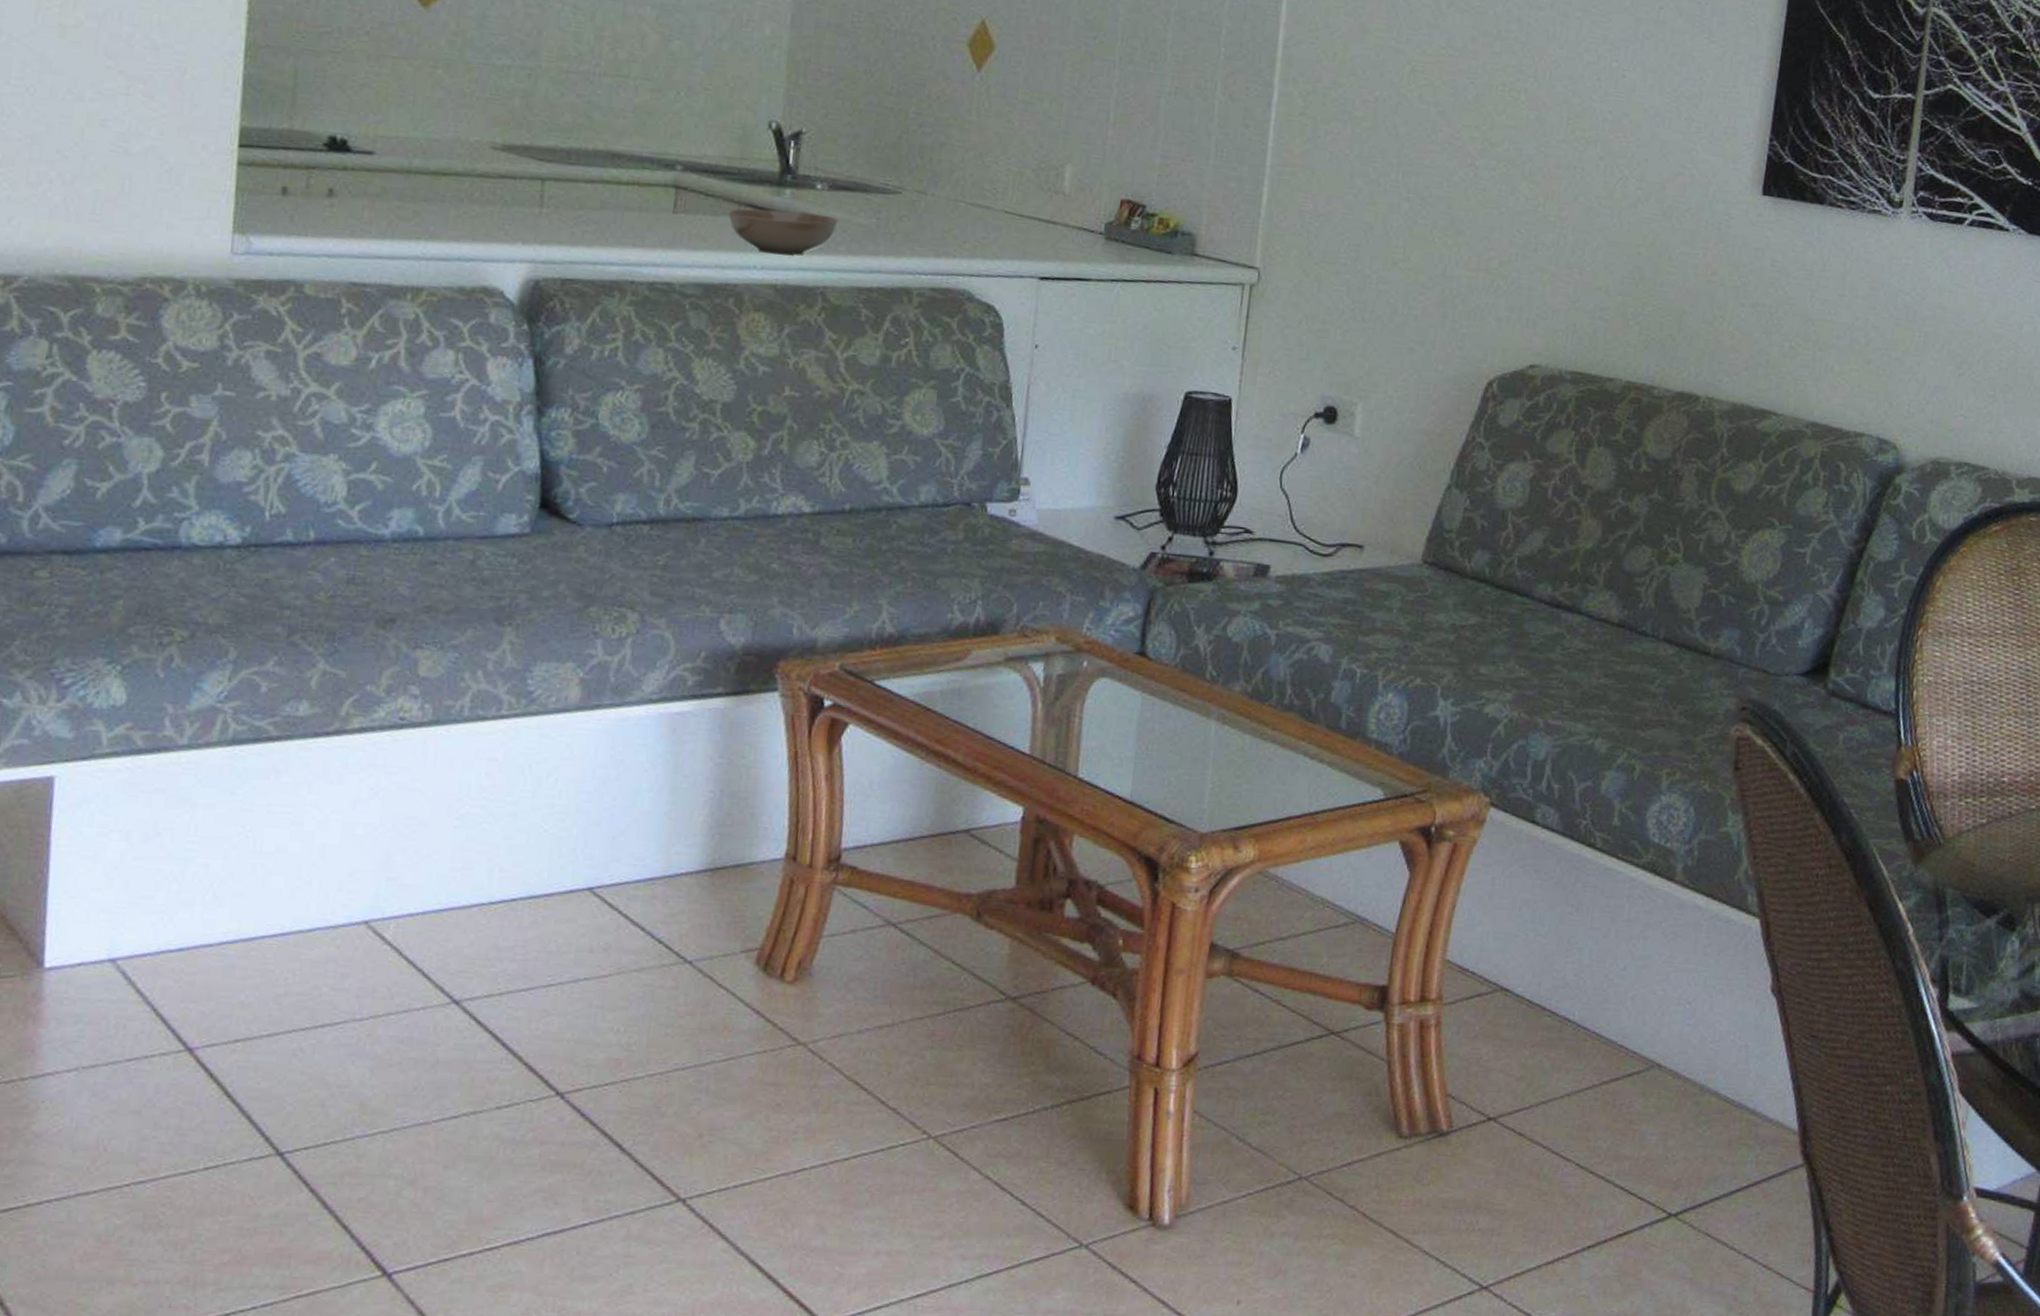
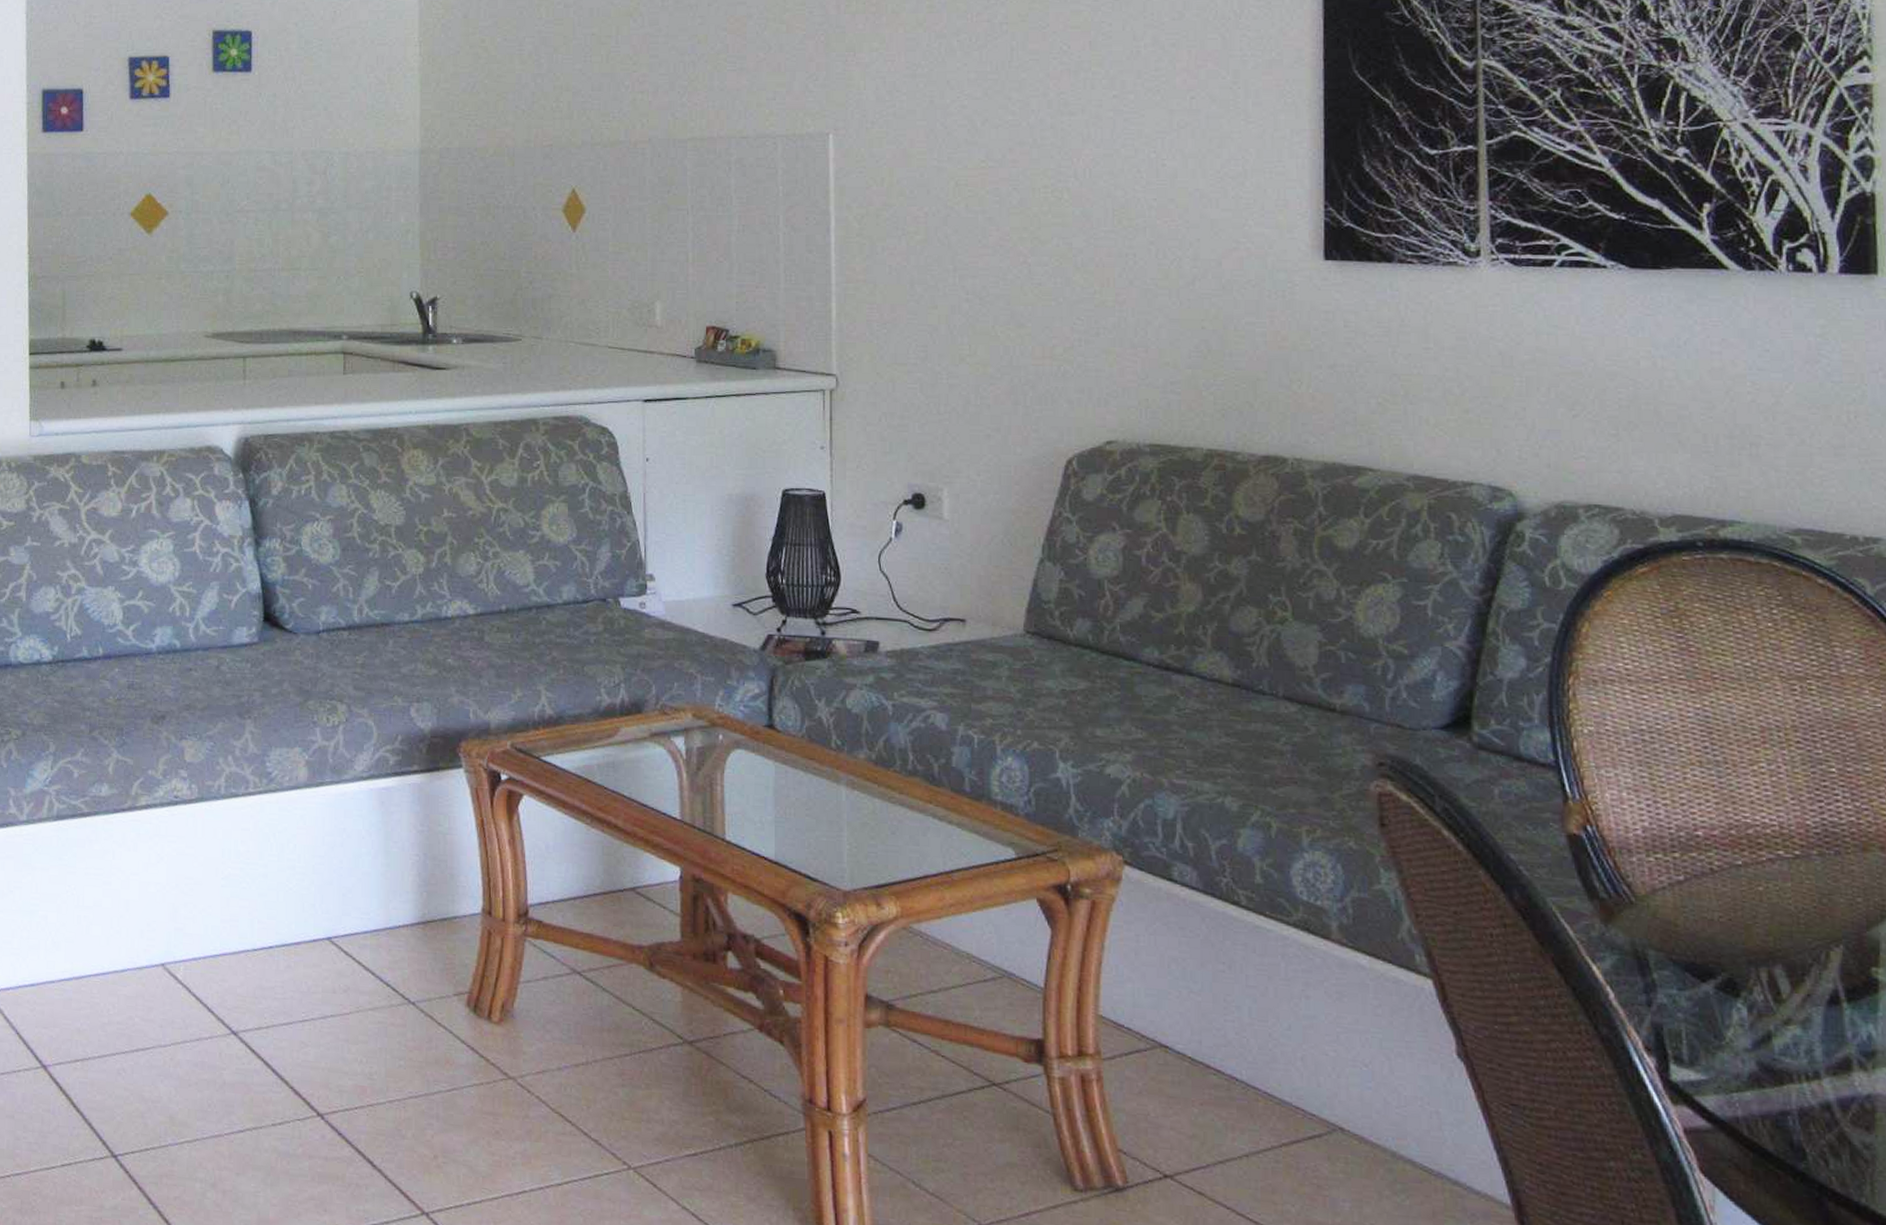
bowl: present [727,208,838,255] -> none [385,363,473,400]

